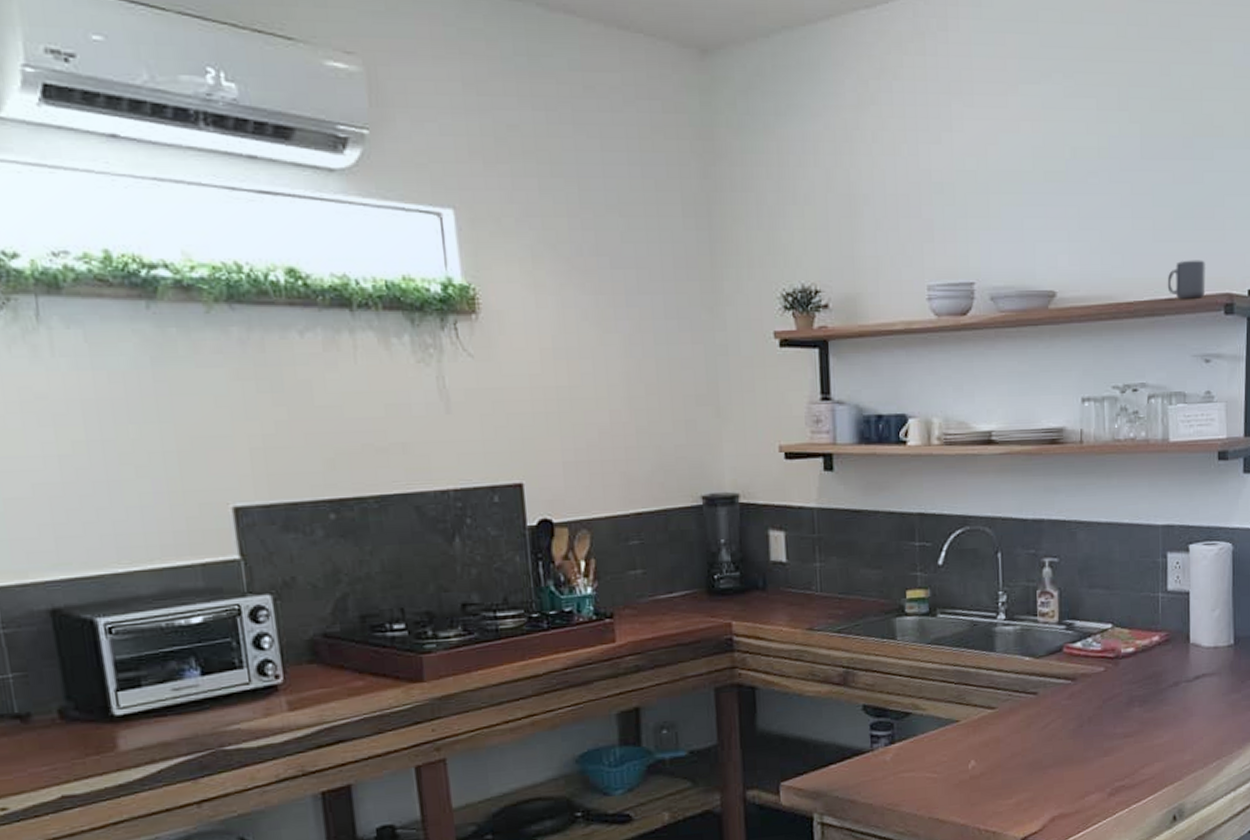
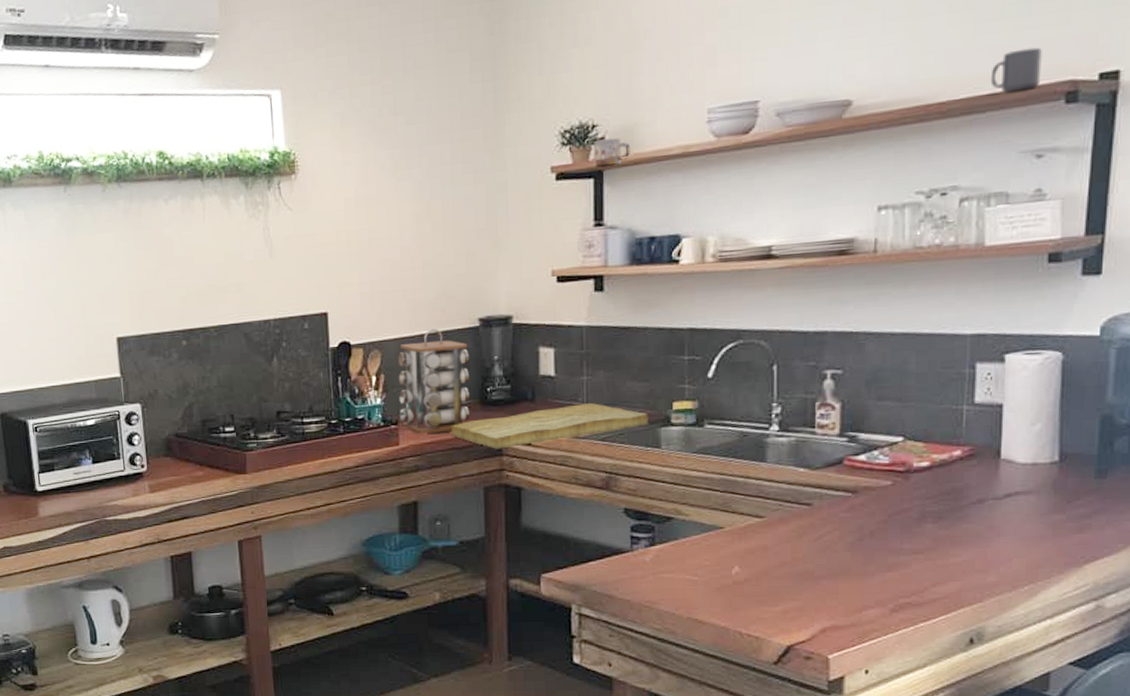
spice rack: none [611,507,697,629] -> present [398,329,470,434]
cutting board: none [675,591,883,645] -> present [451,402,648,449]
mug: none [817,306,855,337] -> present [594,137,631,168]

